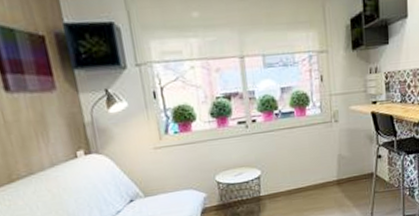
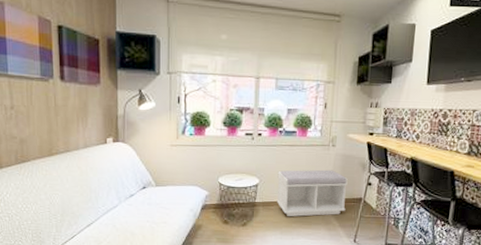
bench: none [280,147,358,205] -> present [276,169,348,217]

